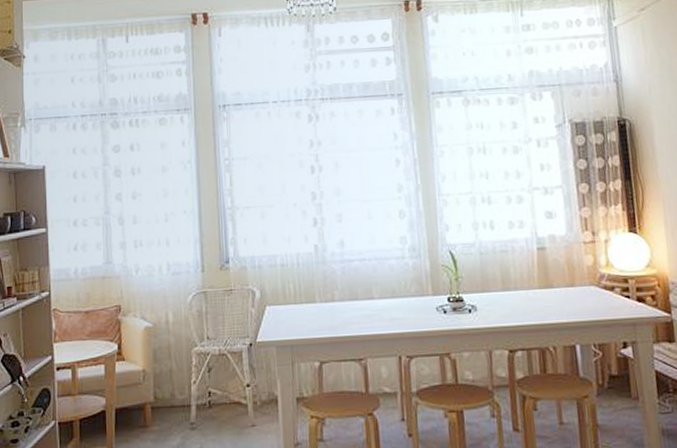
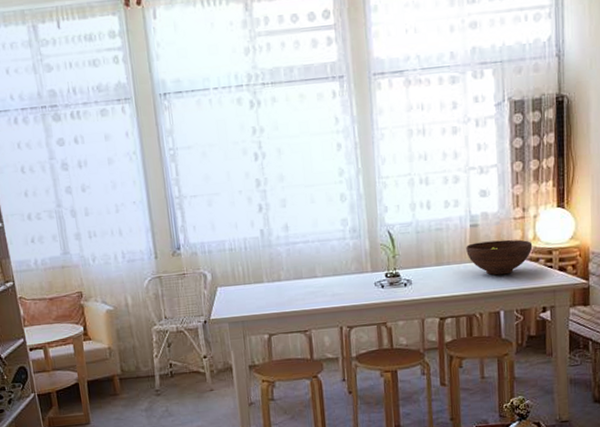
fruit bowl: none [534,265,606,304] -> present [466,239,533,276]

